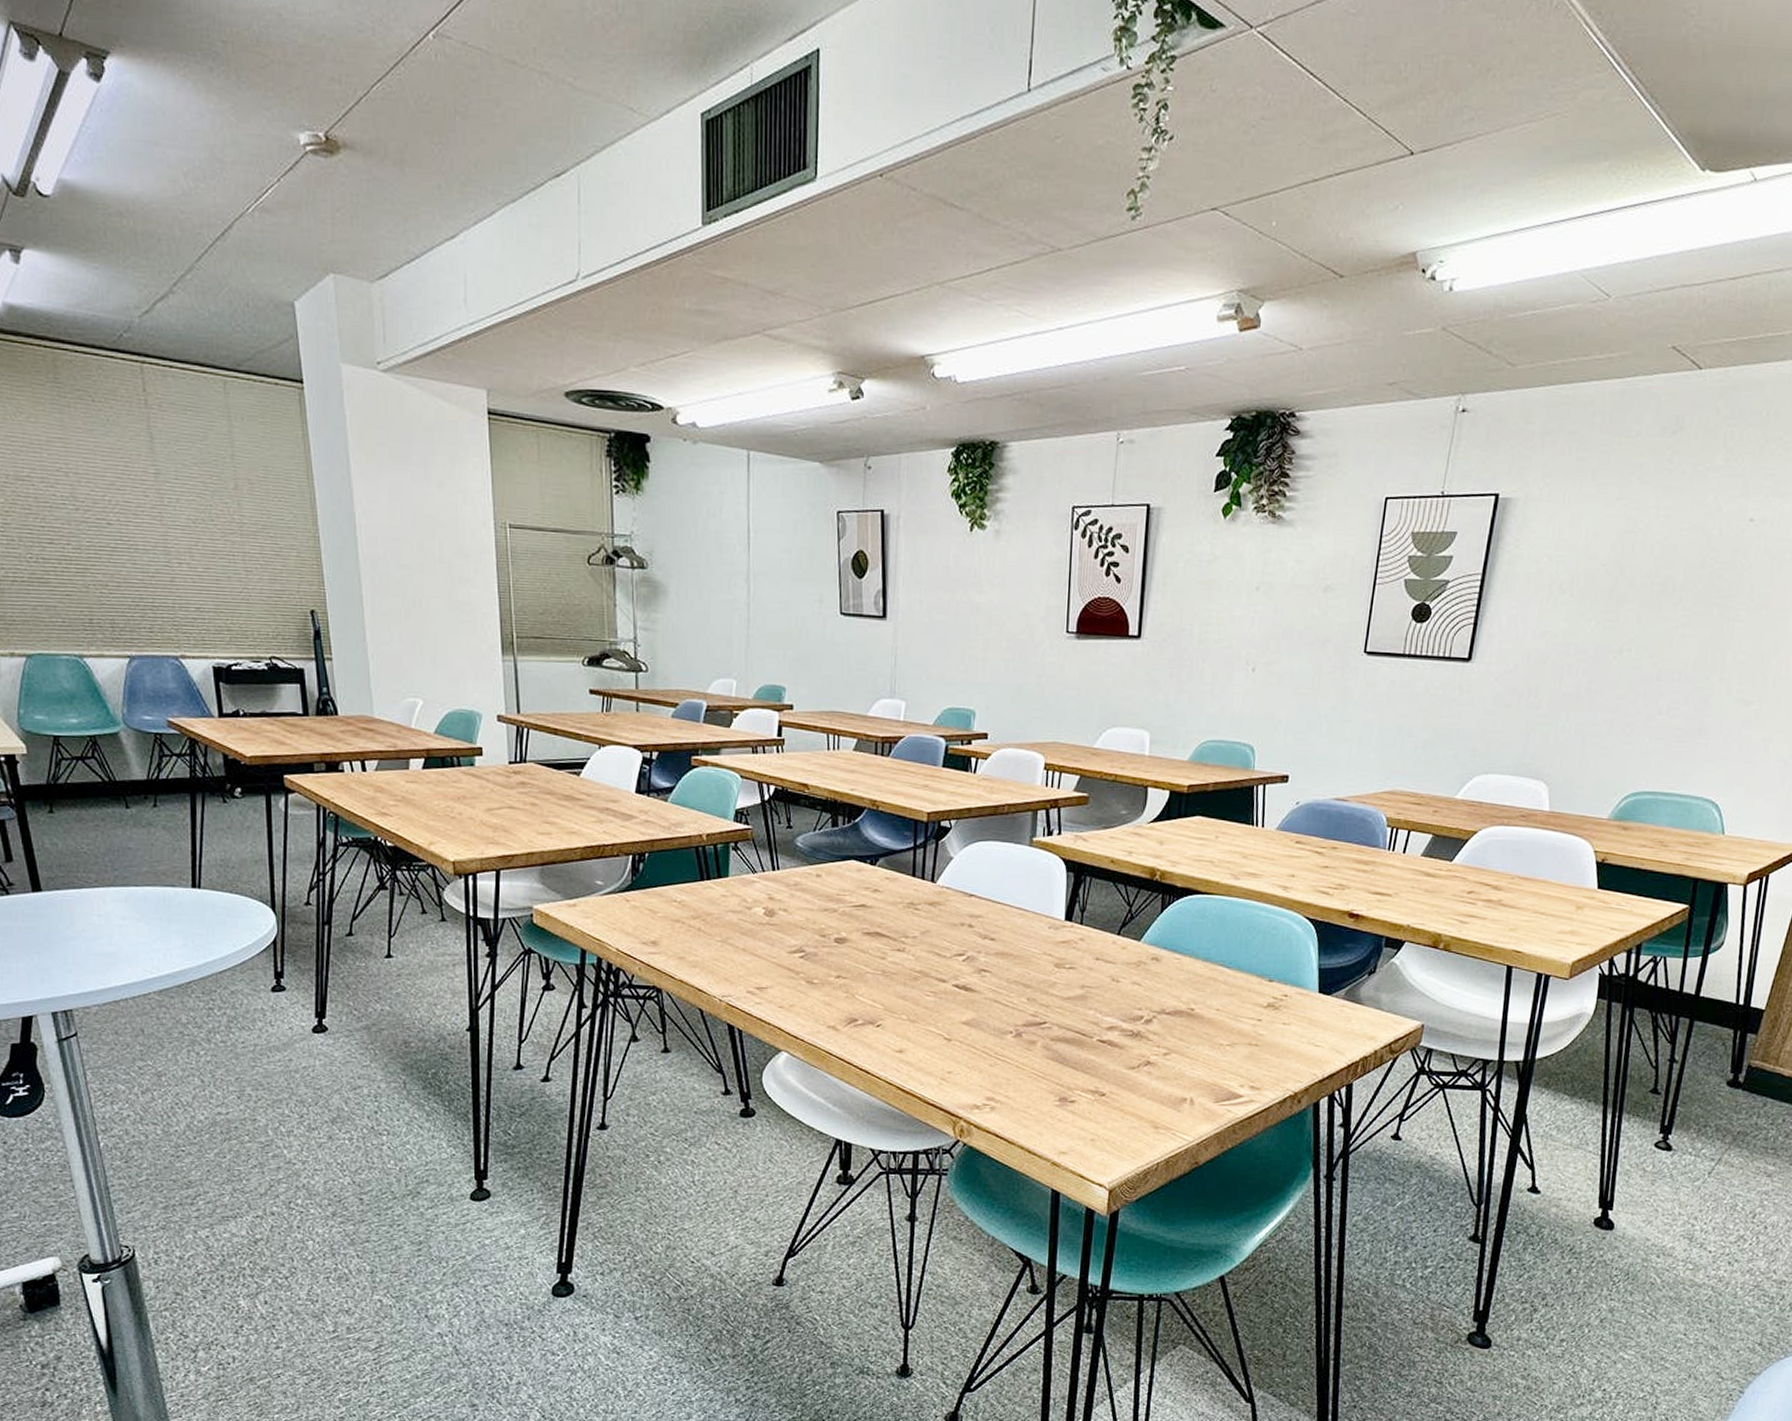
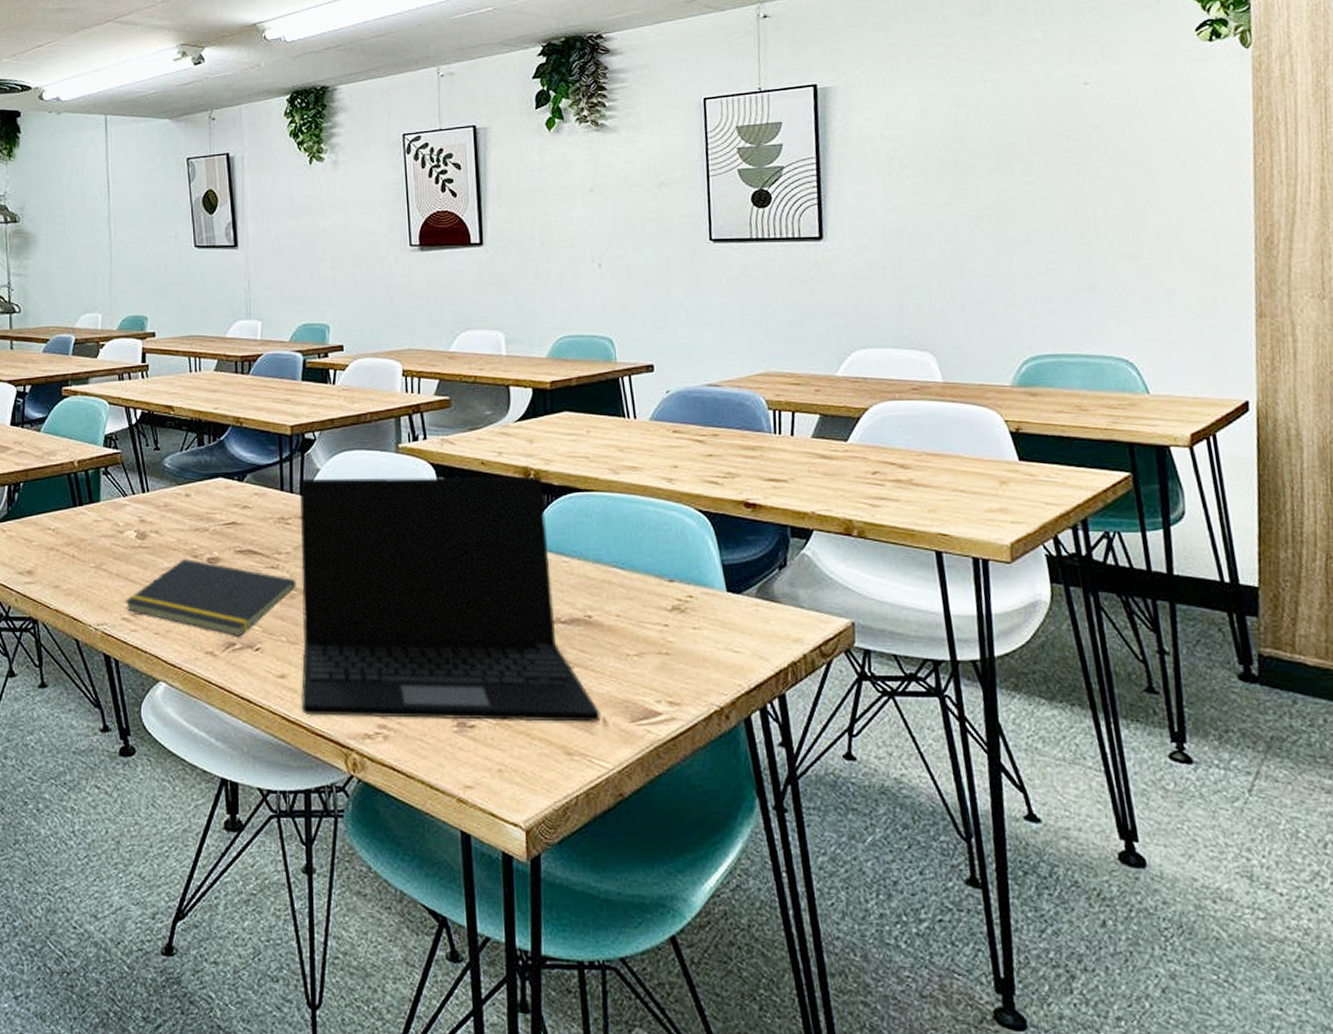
notepad: none [750,938,921,1013] -> present [125,559,297,636]
laptop: none [917,865,1189,1101] -> present [298,476,601,722]

